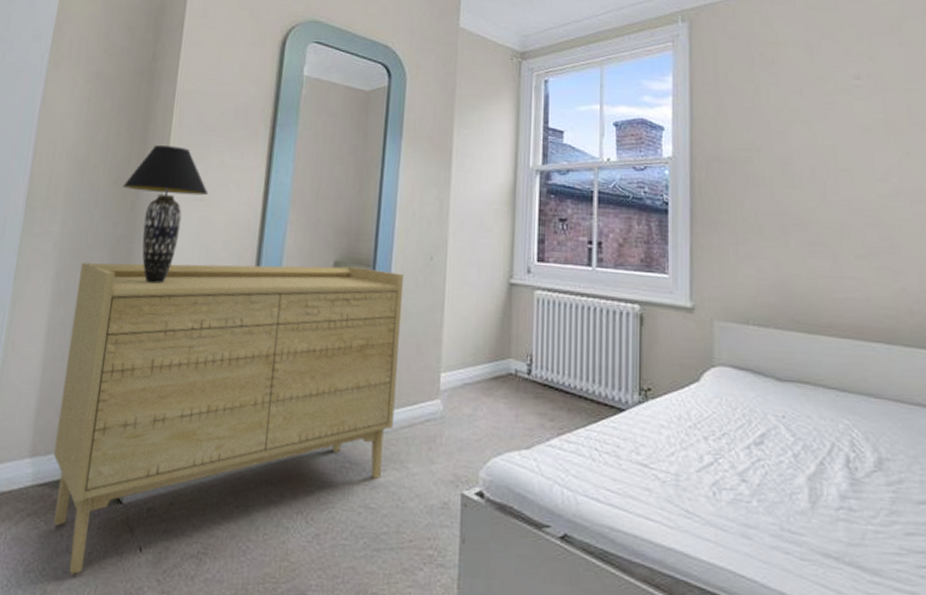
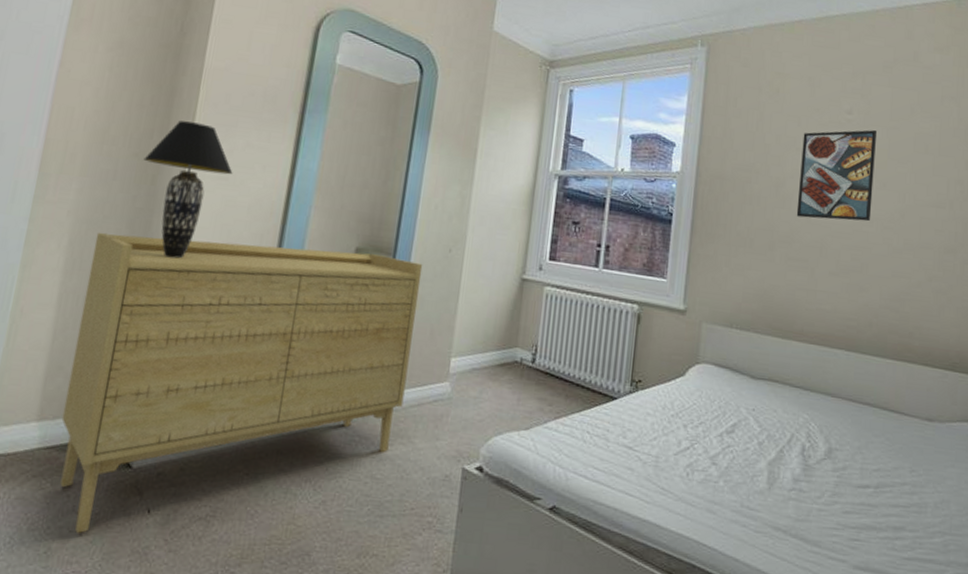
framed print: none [807,94,897,197] -> present [796,130,876,222]

